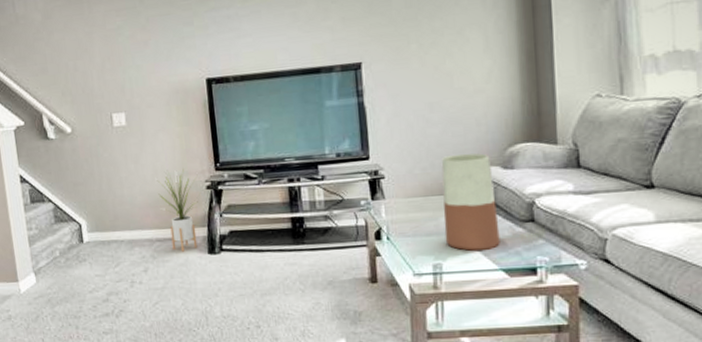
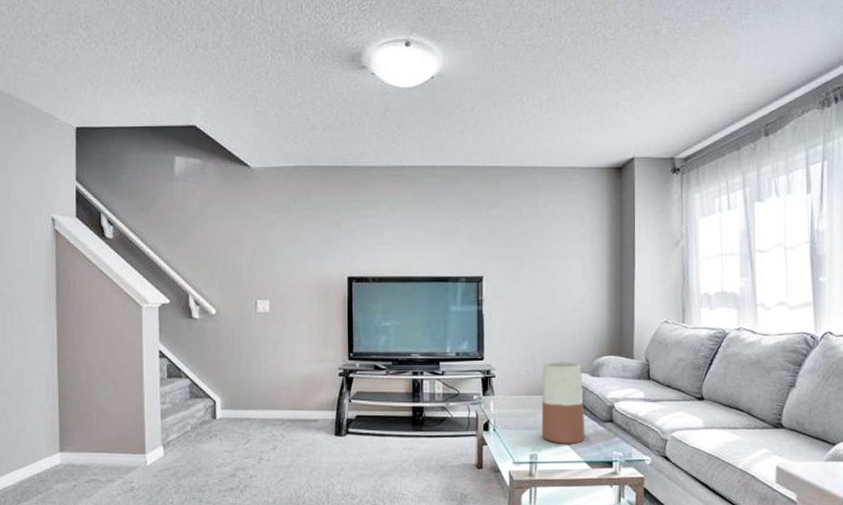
house plant: present [157,168,198,252] -> none [293,355,330,433]

